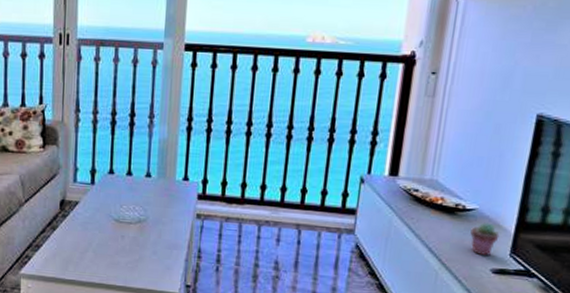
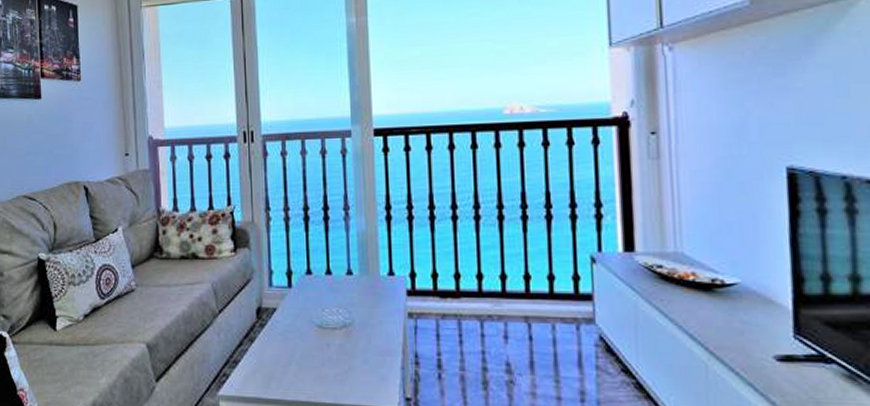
potted succulent: present [470,222,500,255] -> none [737,298,775,339]

